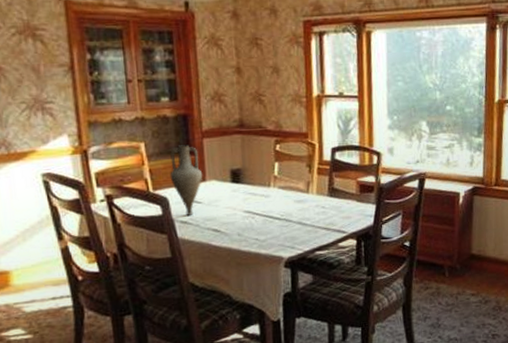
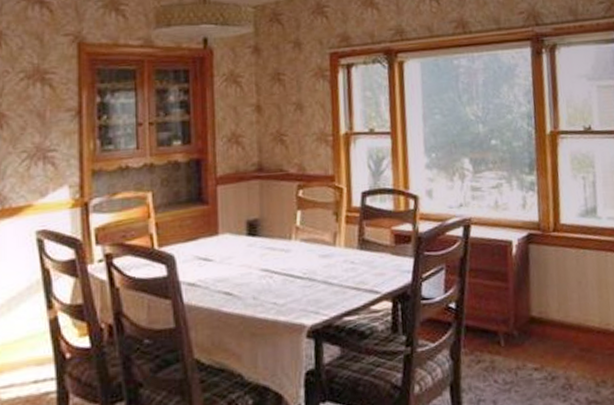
vase: present [170,145,203,215] -> none [178,193,215,276]

